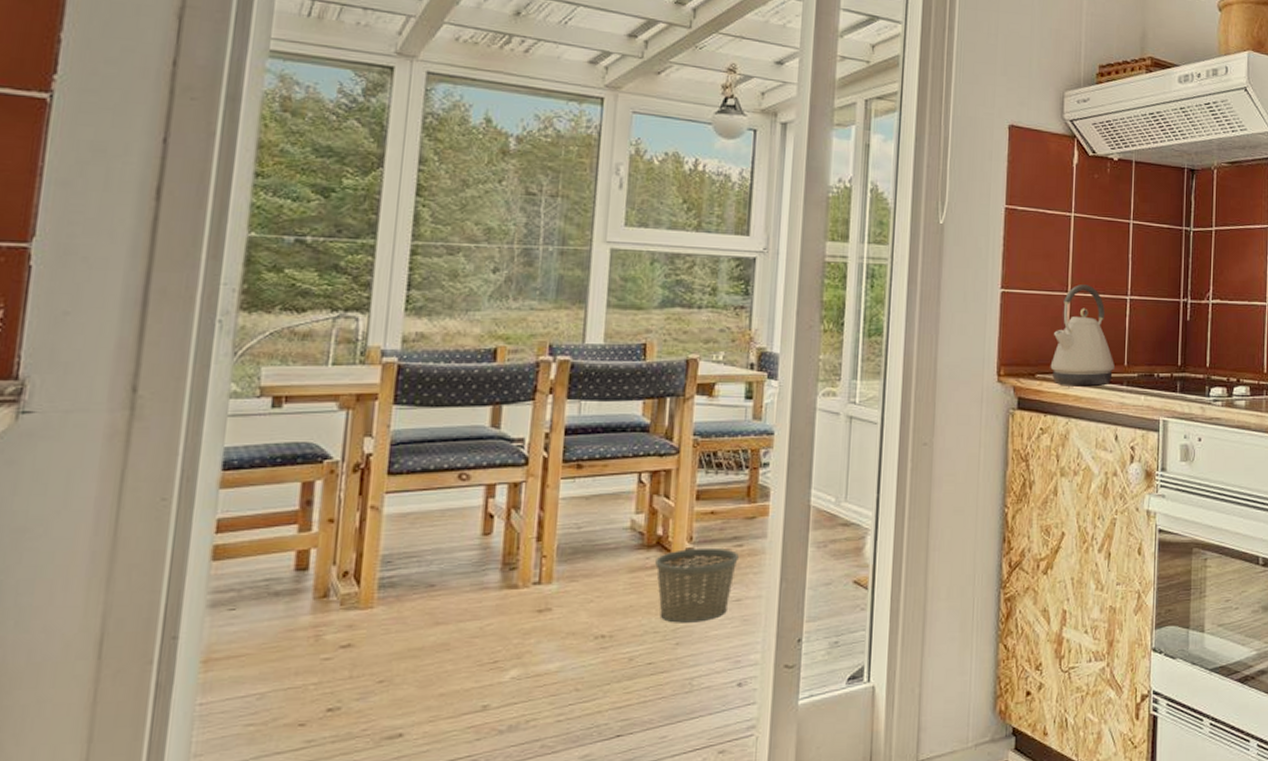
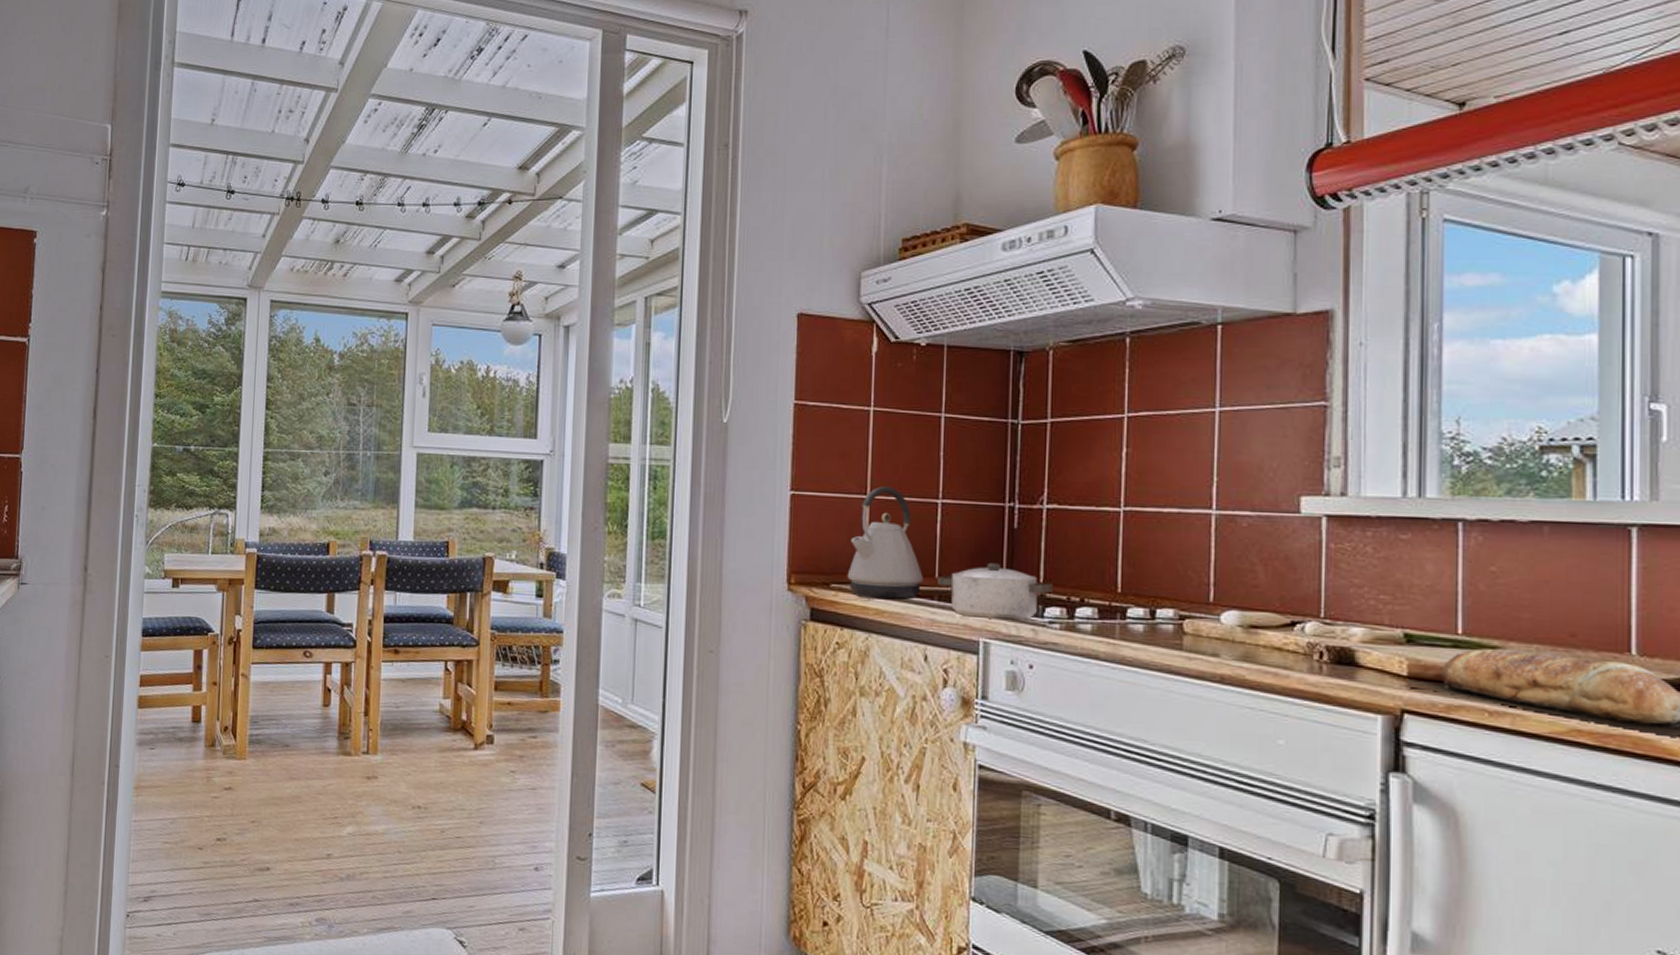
basket: present [654,547,739,623] -> none [460,735,533,805]
cooking pot: none [1126,351,1218,401] -> present [937,563,1054,621]

